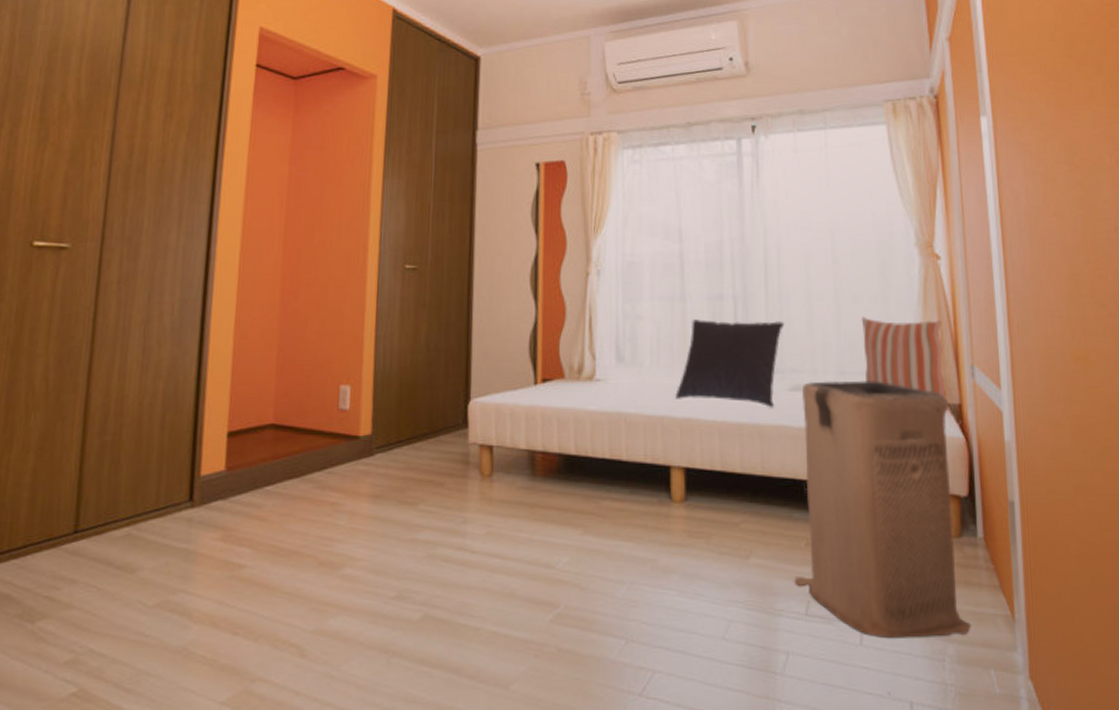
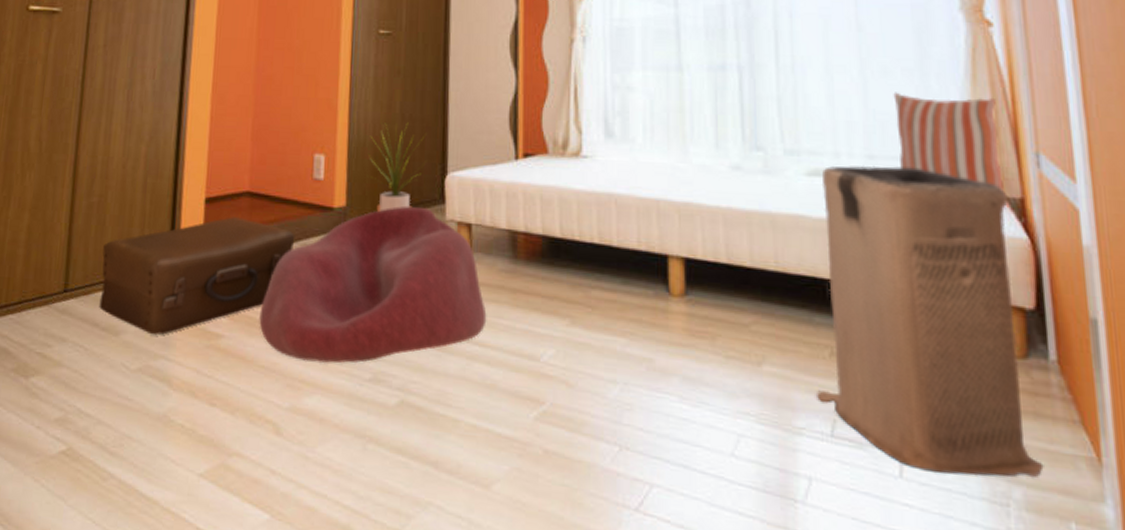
suitcase: none [113,449,321,569] -> present [99,217,295,335]
bean bag chair: none [283,431,507,585] -> present [259,206,487,364]
house plant: none [393,353,448,438] -> present [367,122,424,212]
cushion: present [675,319,785,408] -> none [672,92,800,195]

